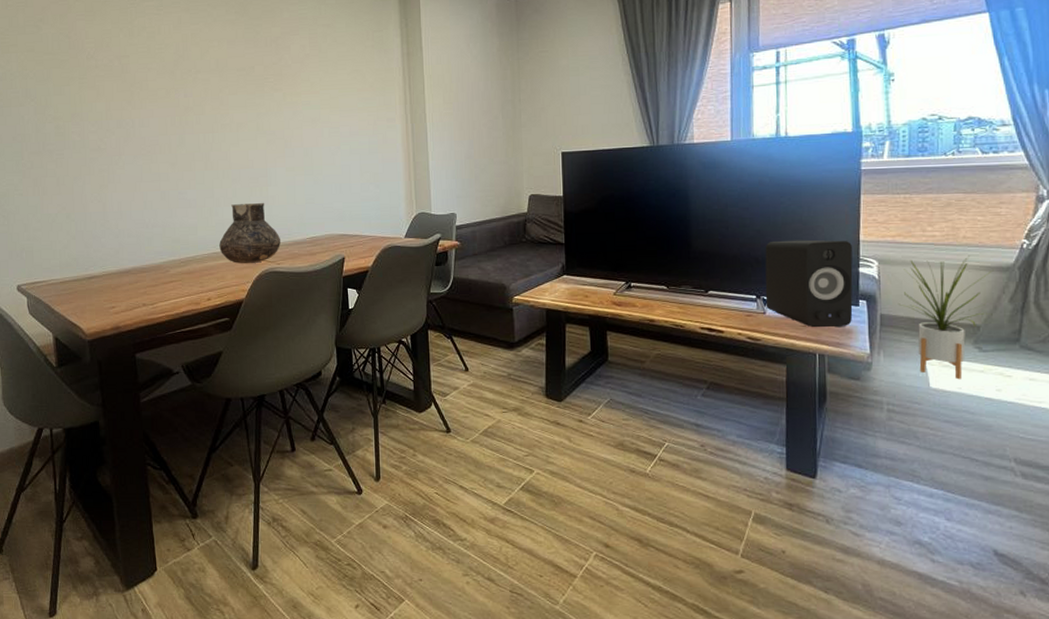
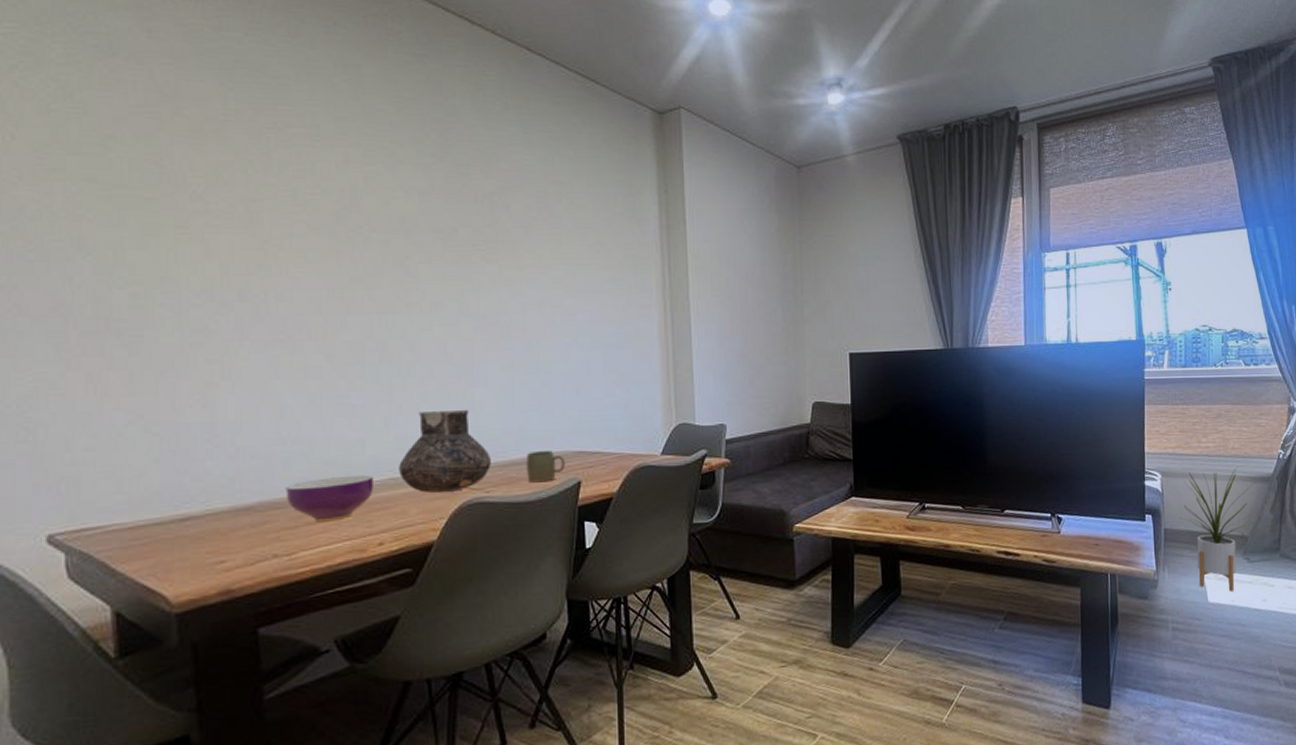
bowl: none [149,249,203,283] -> present [285,475,373,523]
mug: none [304,234,333,258] -> present [525,451,566,483]
speaker: present [765,239,853,328] -> none [1058,452,1140,546]

